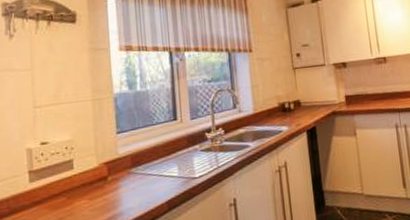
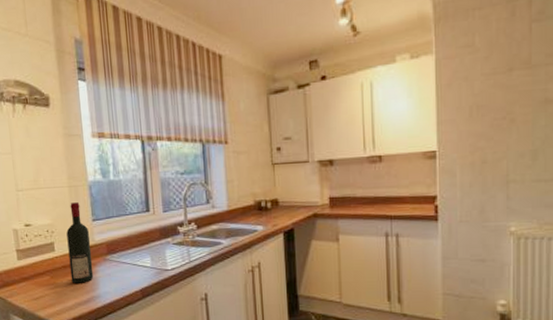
wine bottle: none [88,115,116,202] -> present [66,202,94,283]

